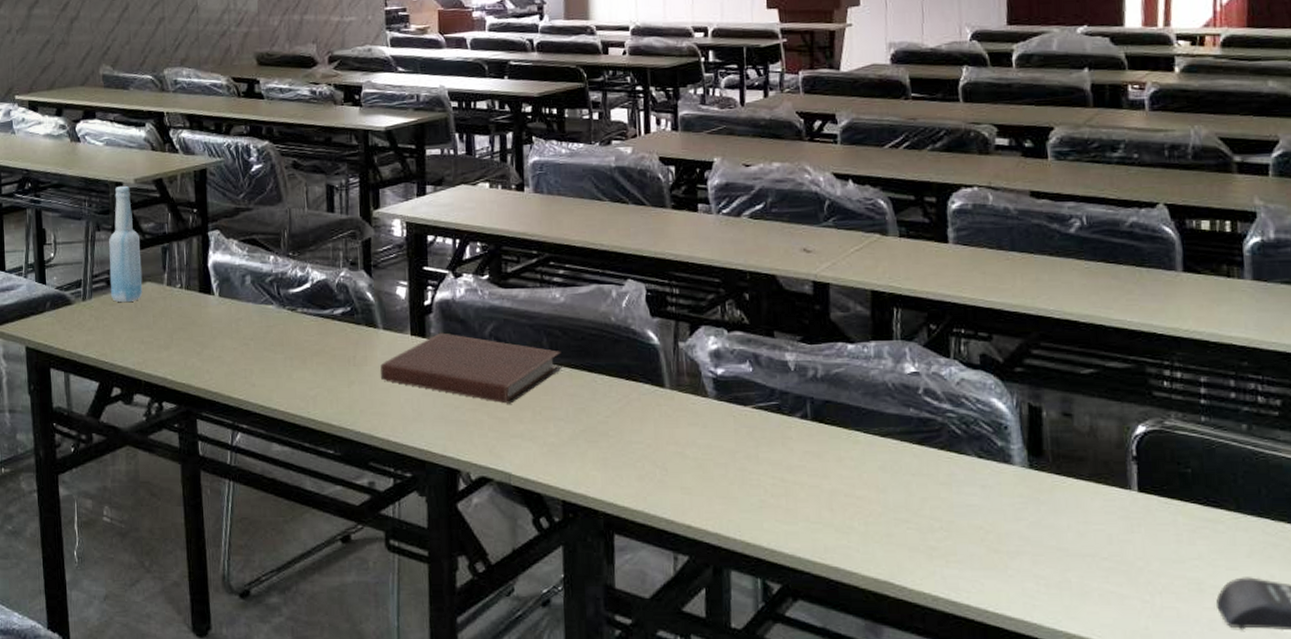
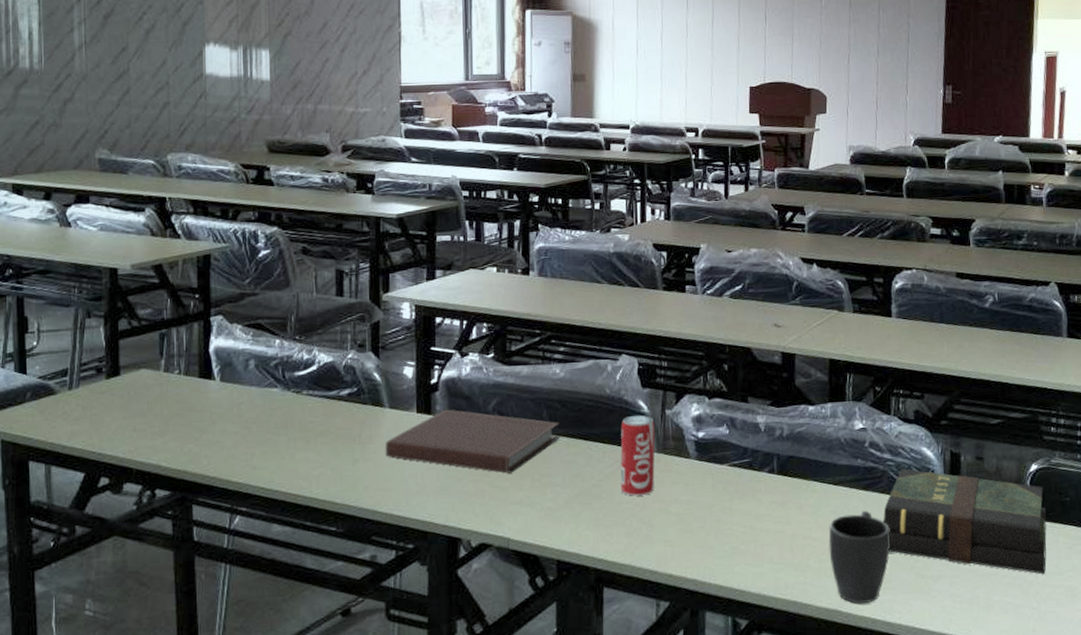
bottle: present [109,185,143,303] -> none [100,271,137,391]
beverage can: none [628,346,668,436] -> present [620,415,655,496]
mug: none [876,468,954,576] -> present [828,510,890,604]
book: none [944,422,1161,561] -> present [883,468,1047,575]

